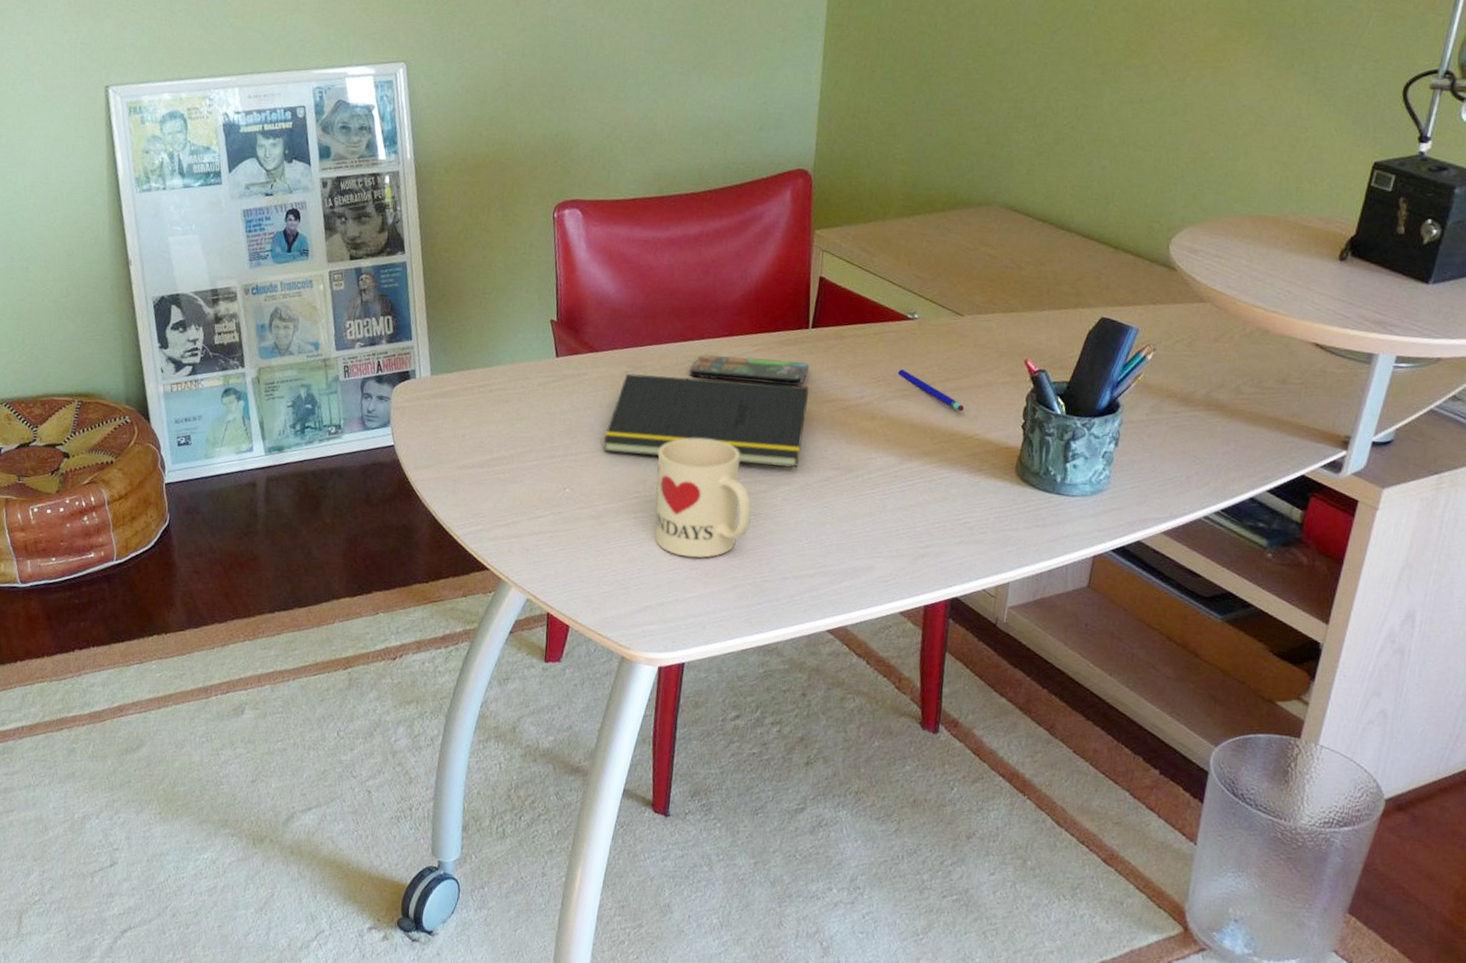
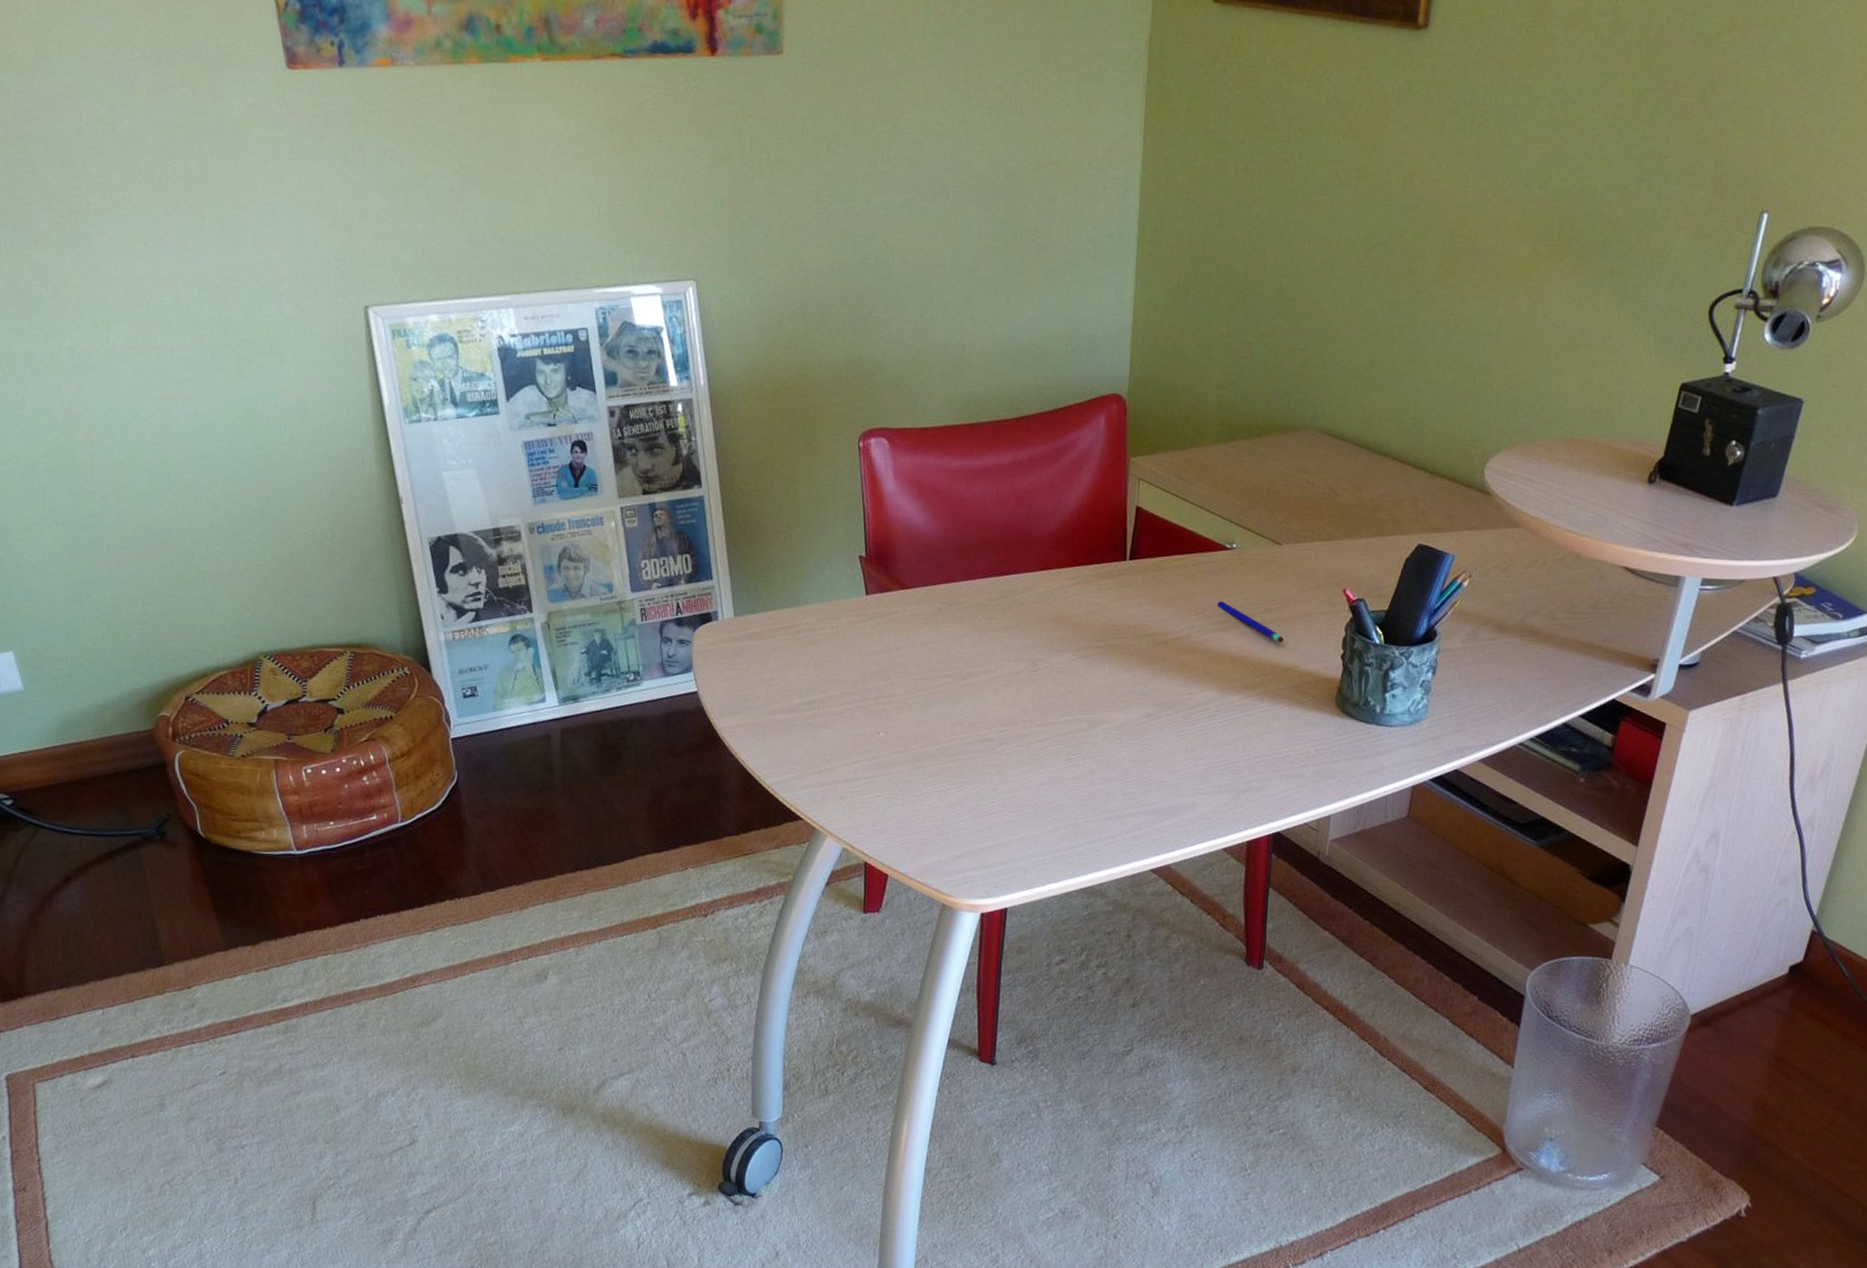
notepad: present [603,373,809,468] -> none [918,610,1128,705]
mug: present [655,437,751,558] -> none [973,676,1072,800]
smartphone: present [689,354,810,387] -> none [1005,589,1128,621]

